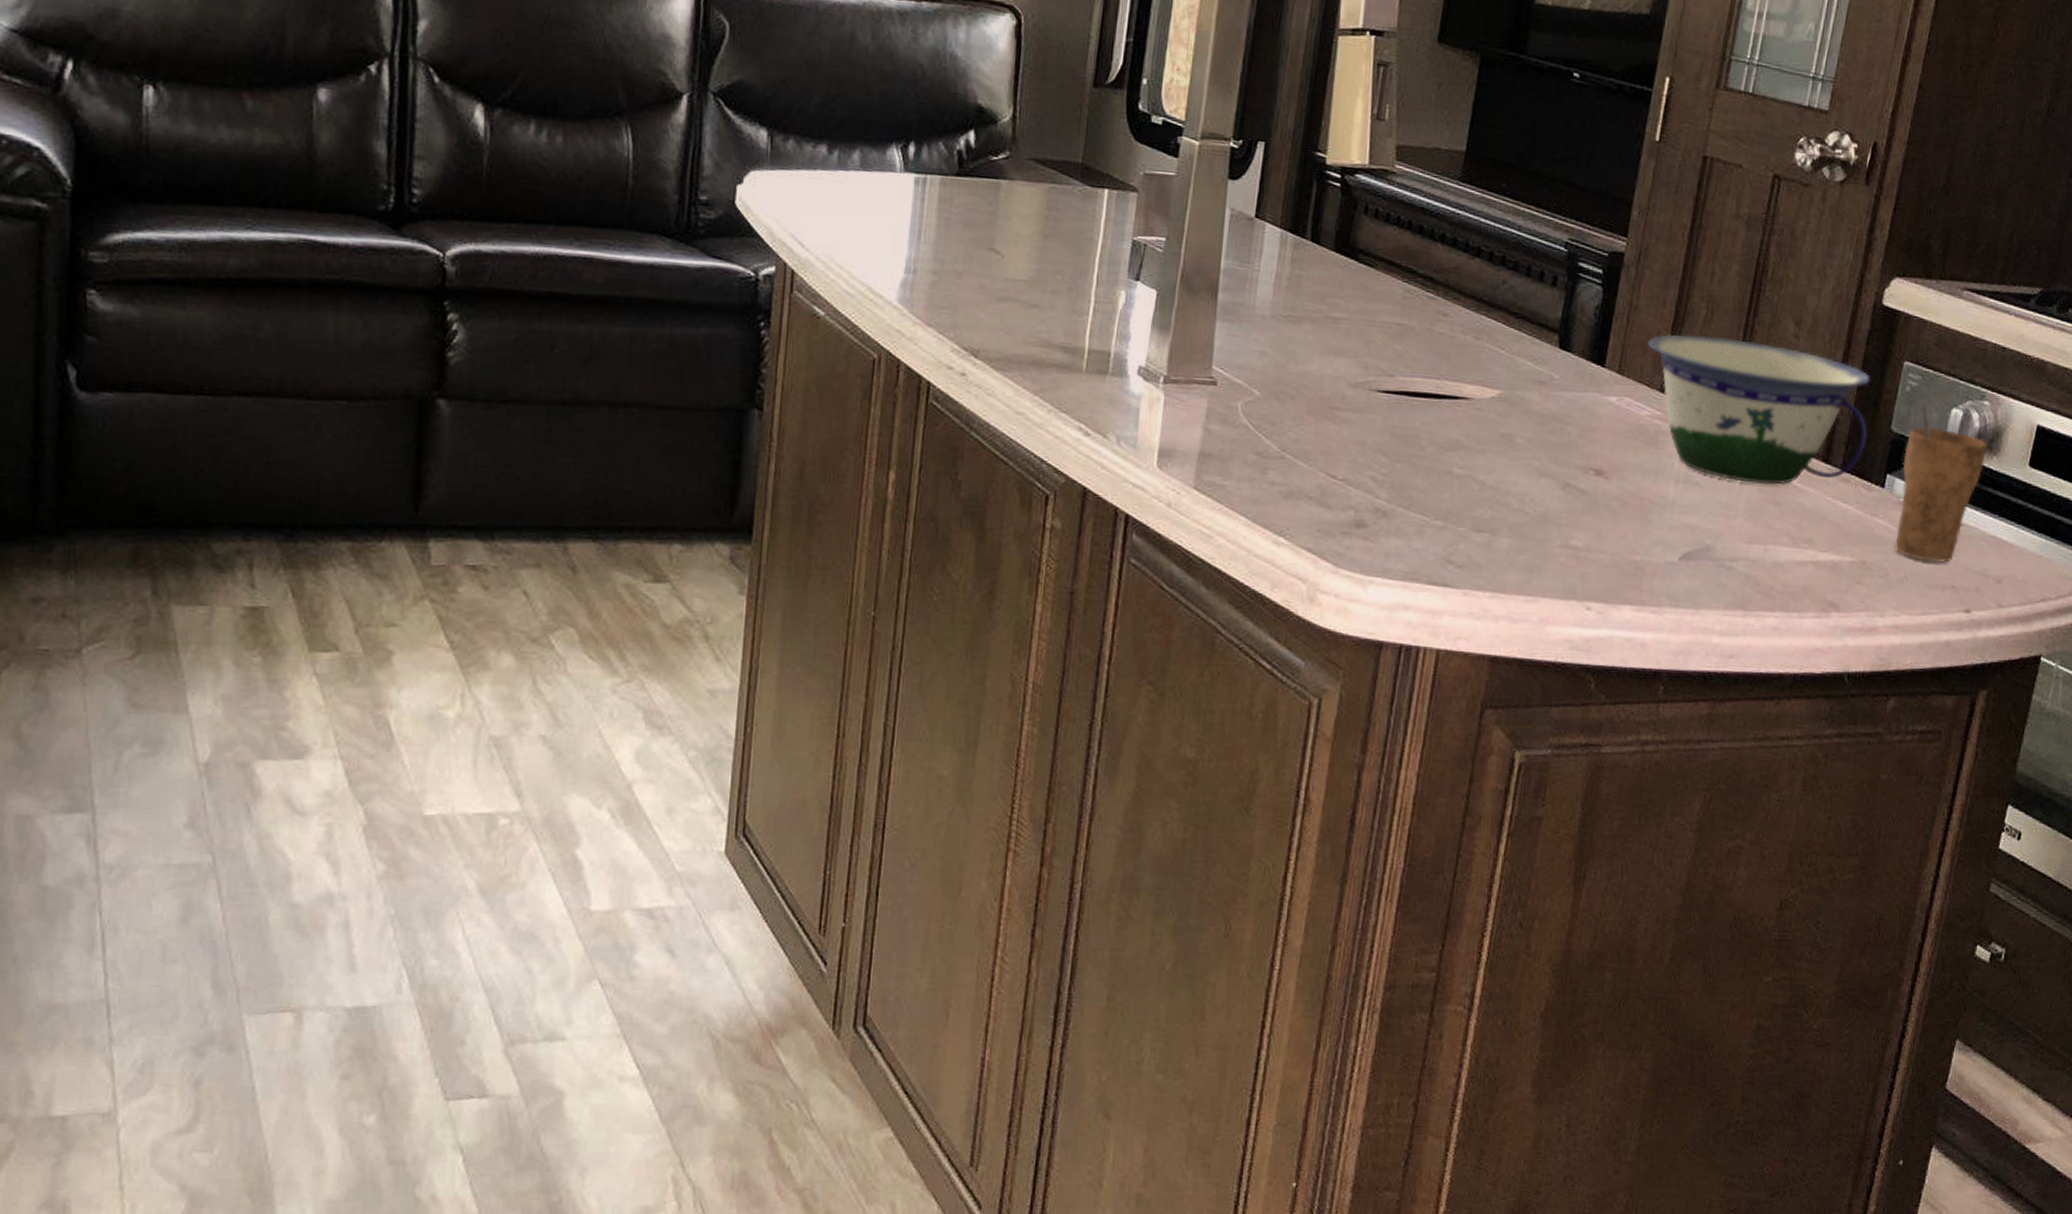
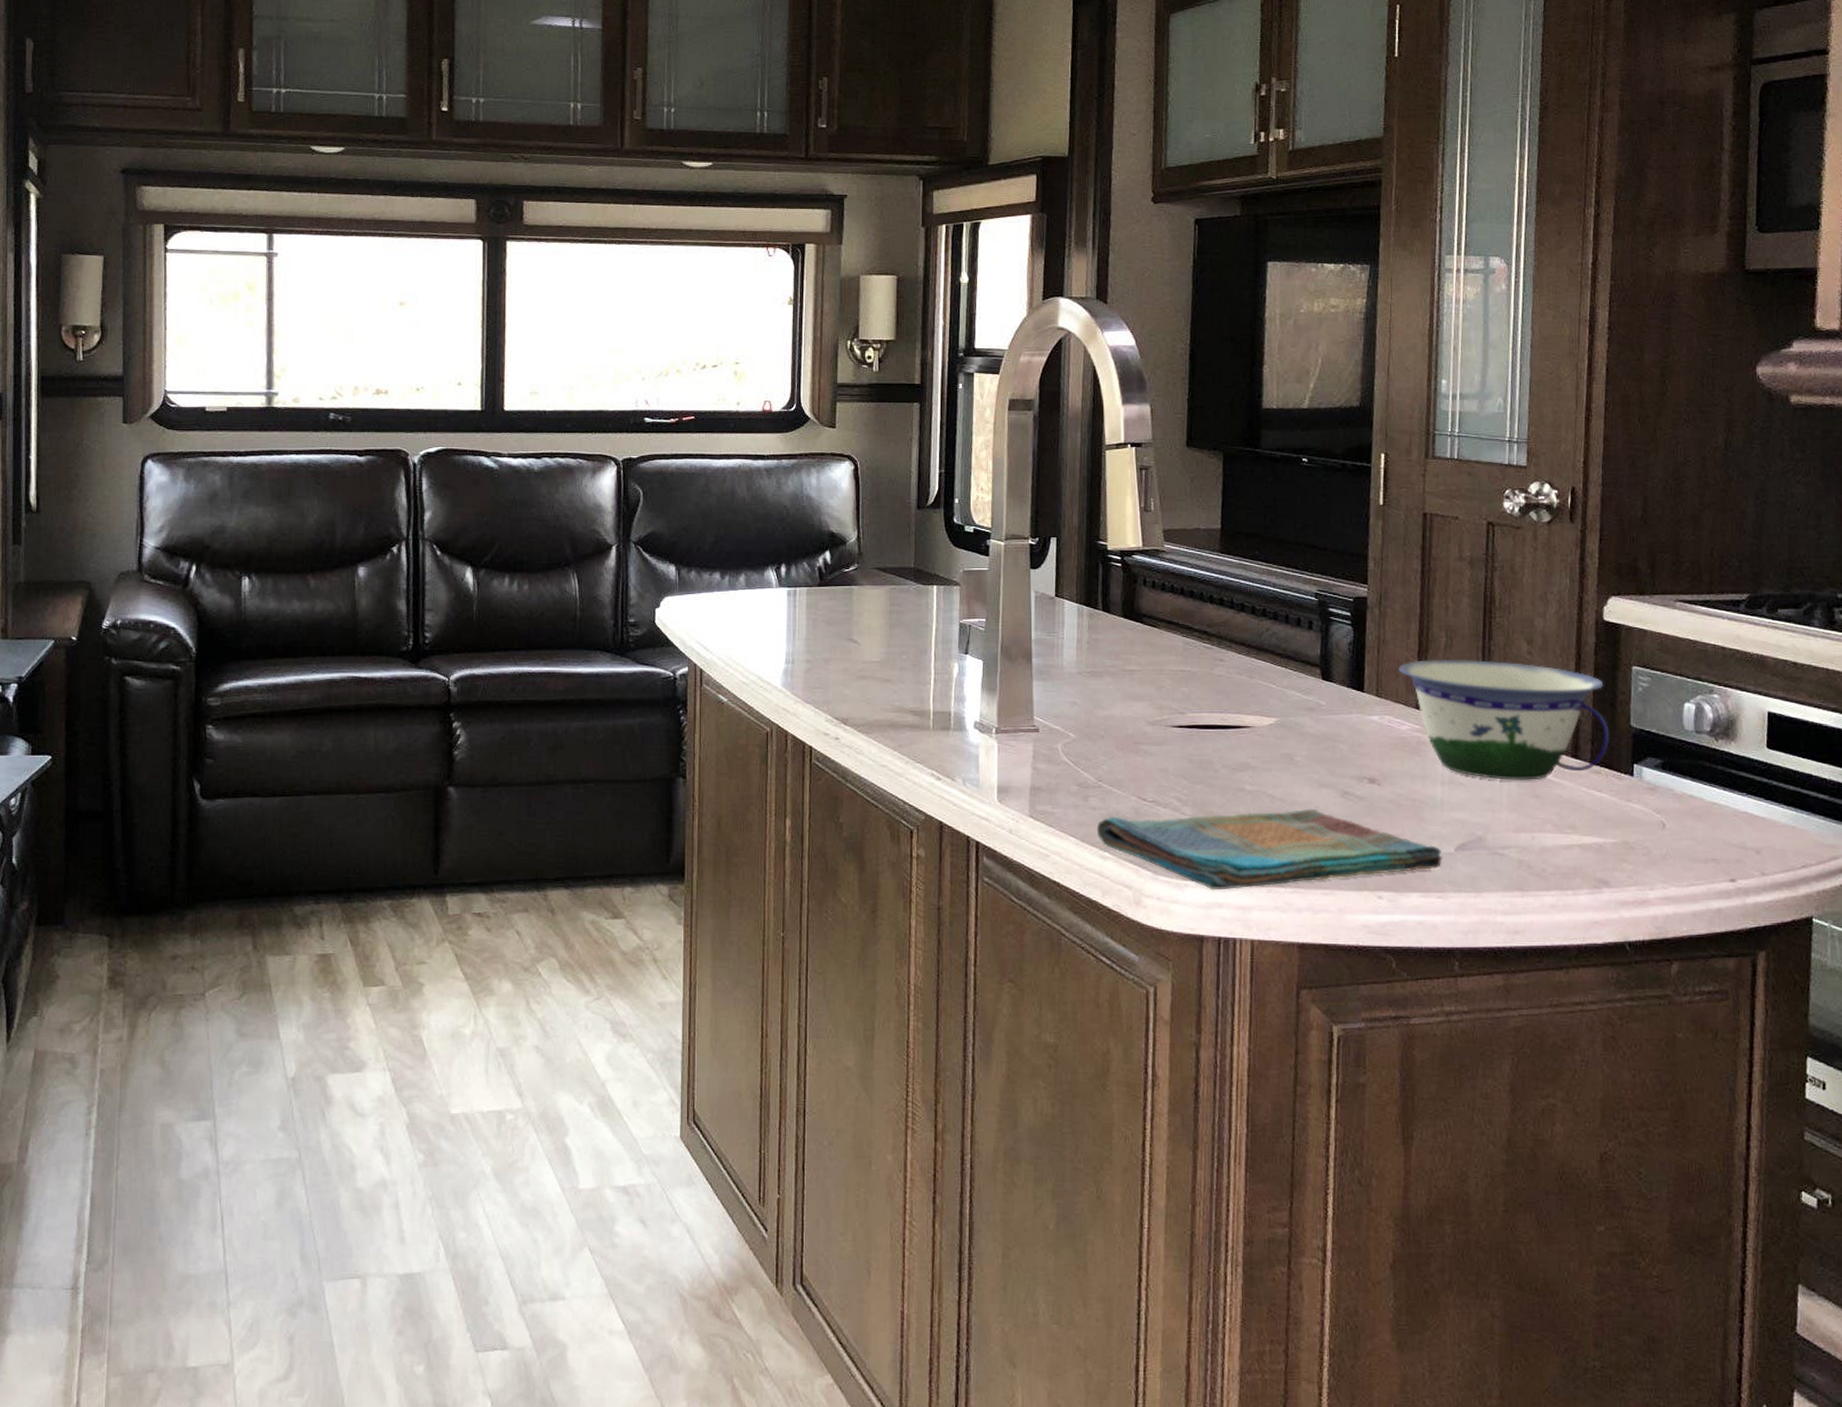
dish towel: none [1272,495,1664,590] -> present [1096,808,1443,890]
cup: present [1894,404,1988,563] -> none [1646,701,1725,838]

